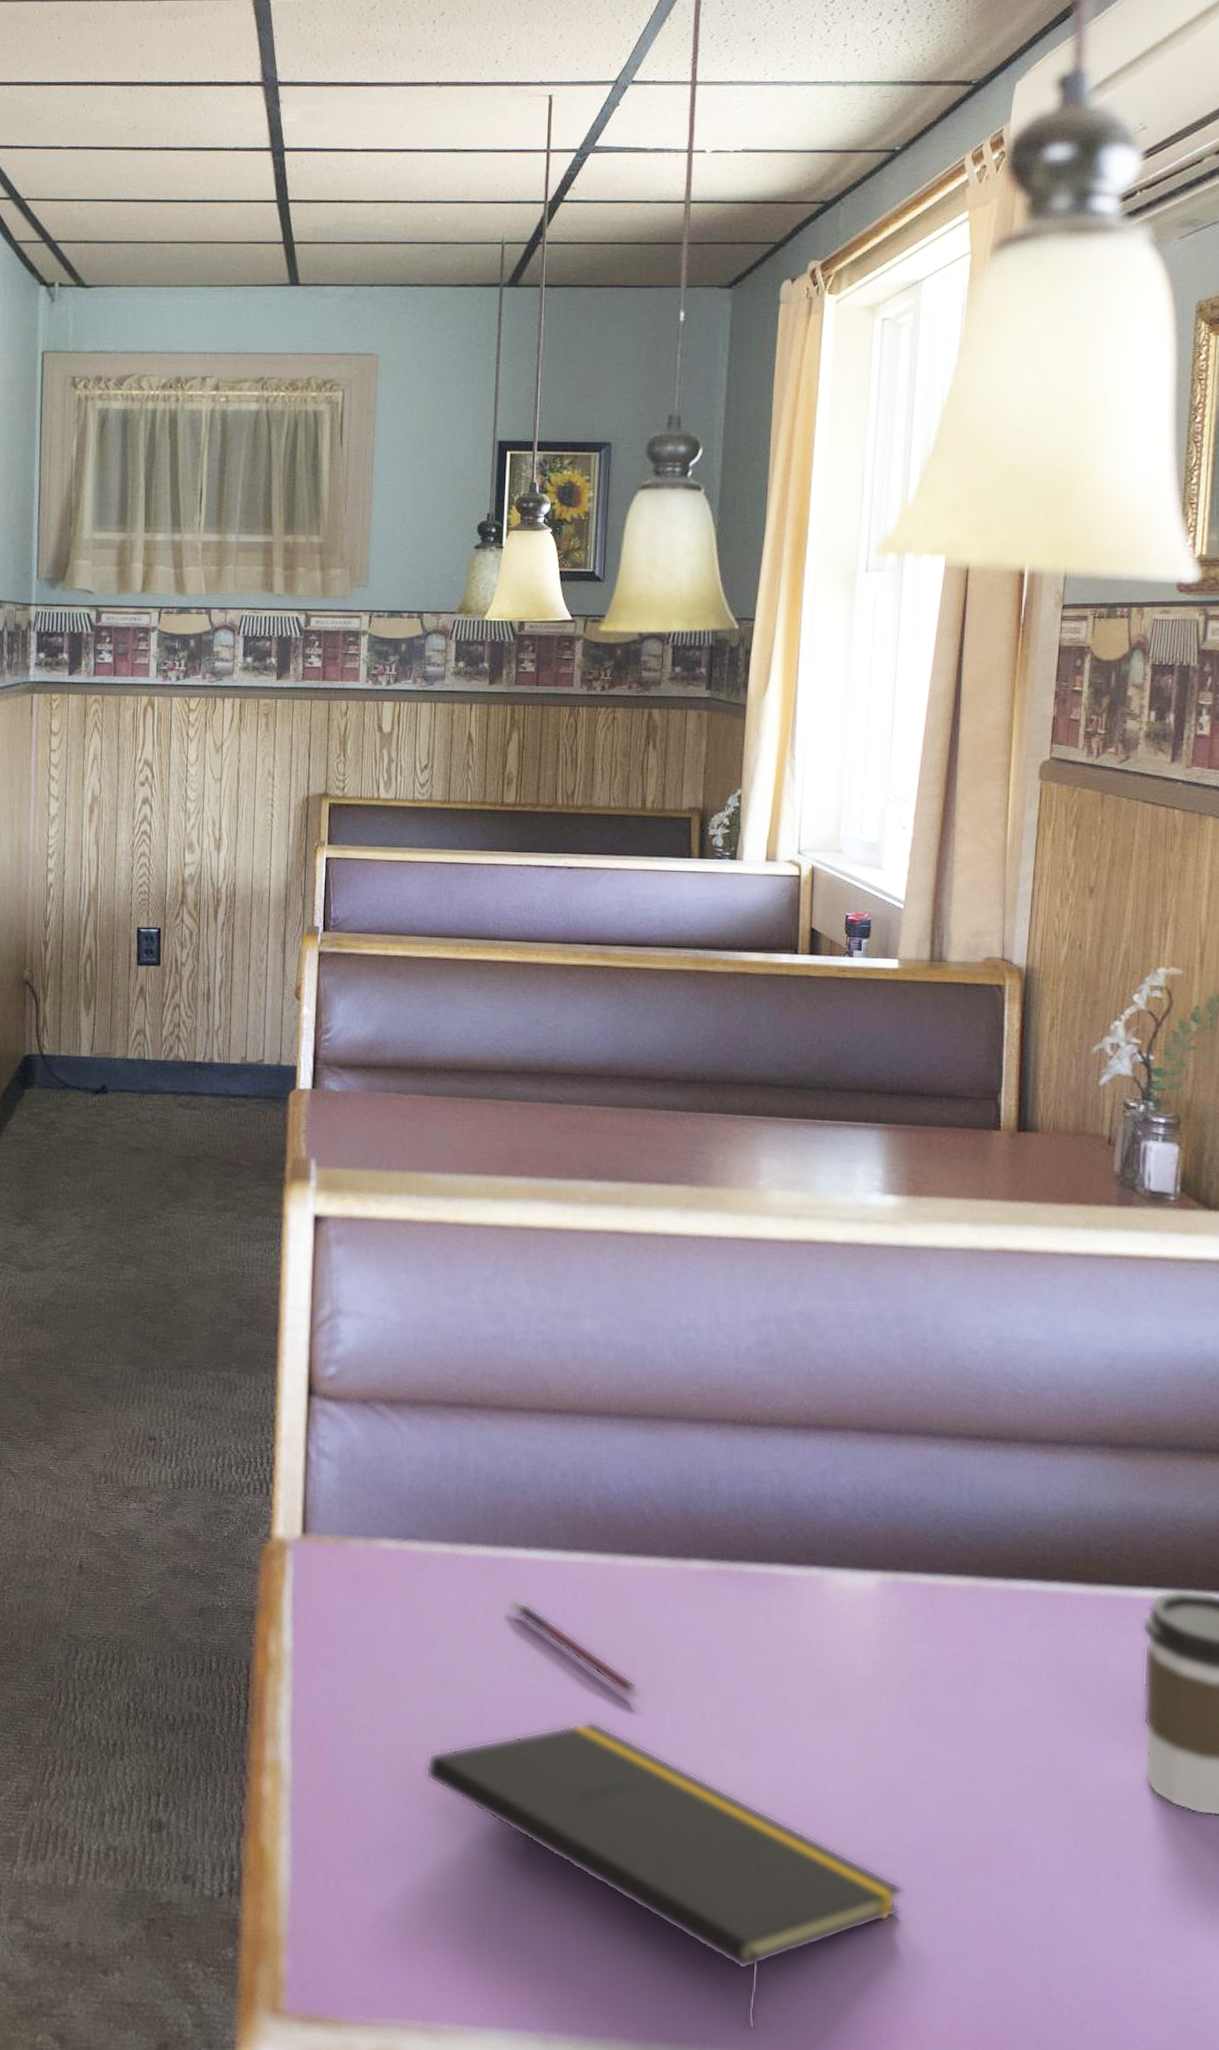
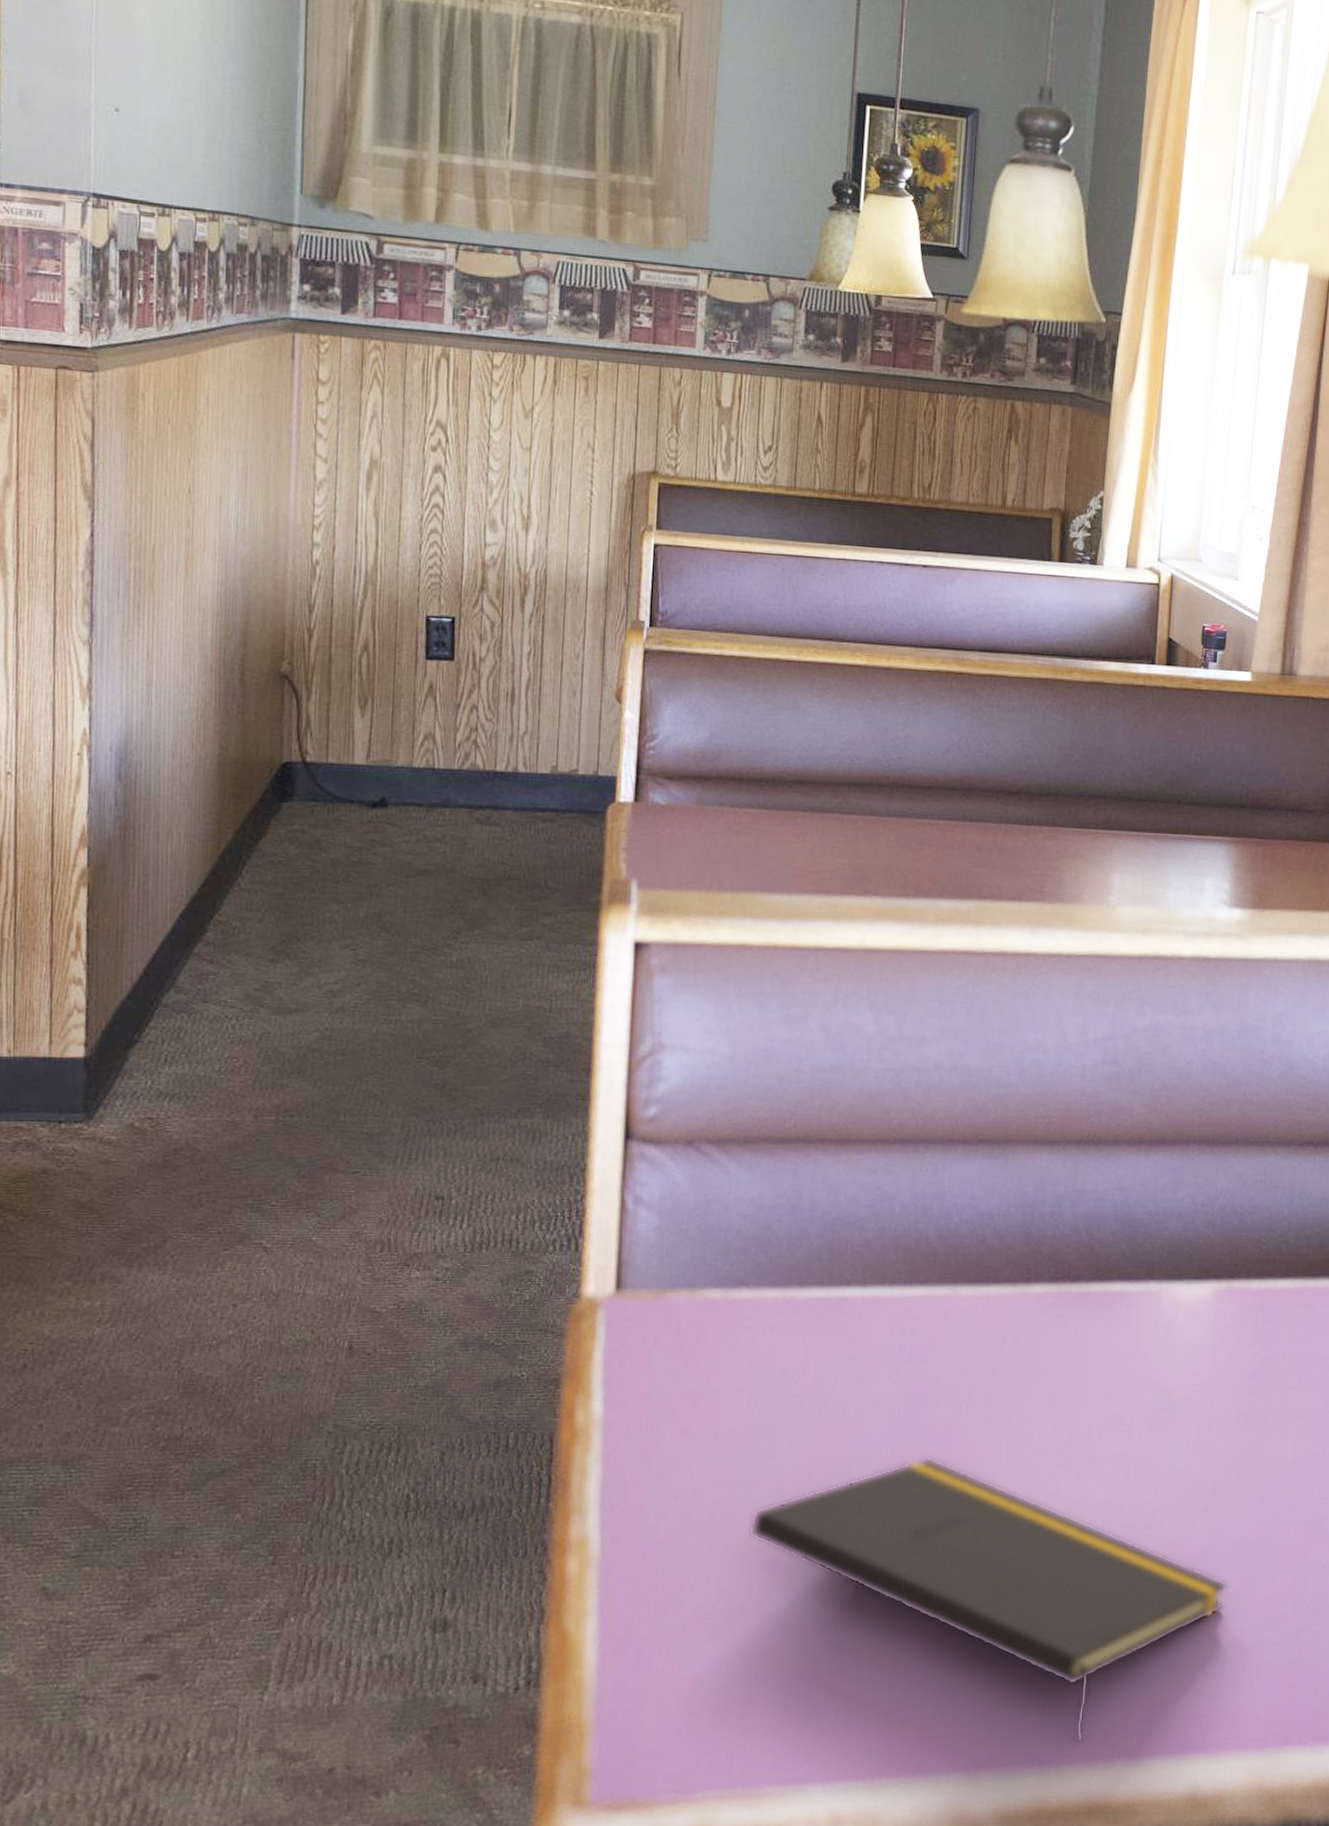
pen: present [509,1598,640,1698] -> none [844,1339,977,1429]

